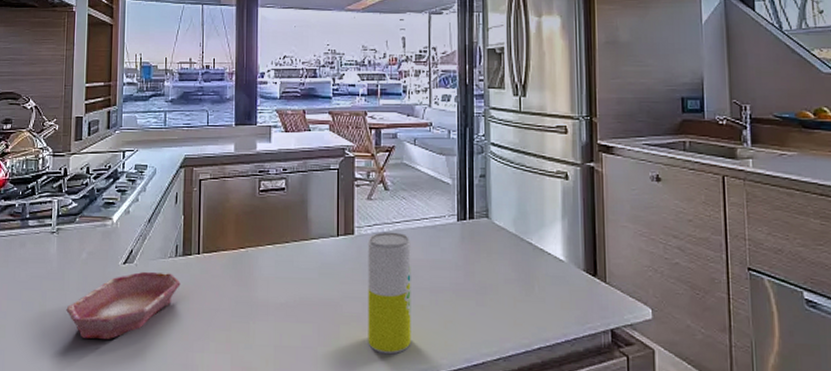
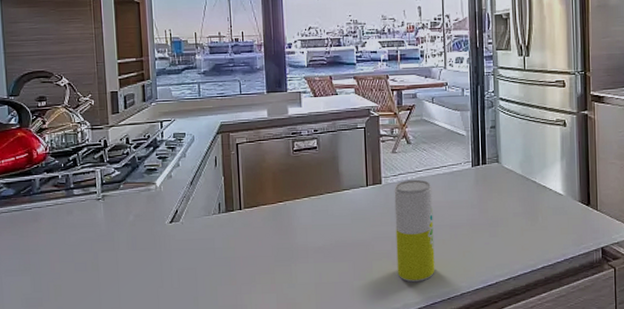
bowl: present [66,271,181,339] -> none [118,228,226,290]

